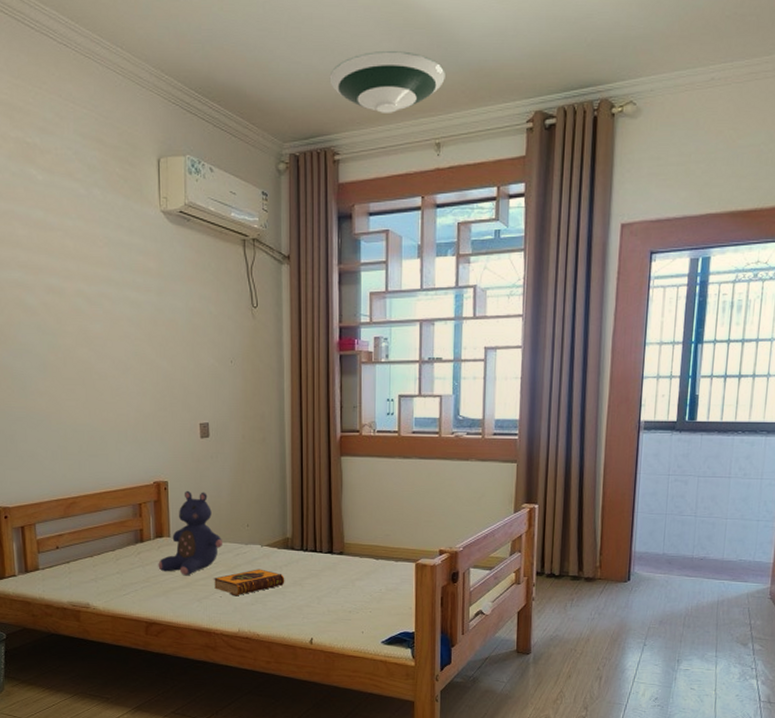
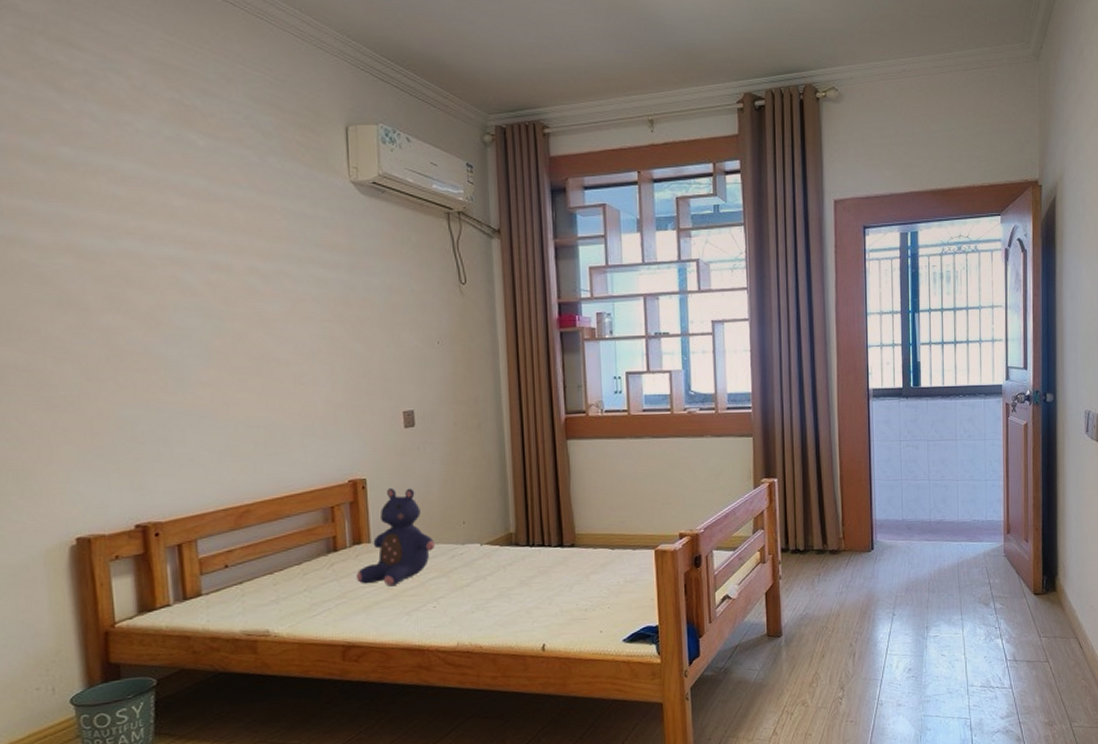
hardback book: present [213,569,285,596] -> none [424,570,510,605]
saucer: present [329,51,445,113] -> none [535,29,654,89]

